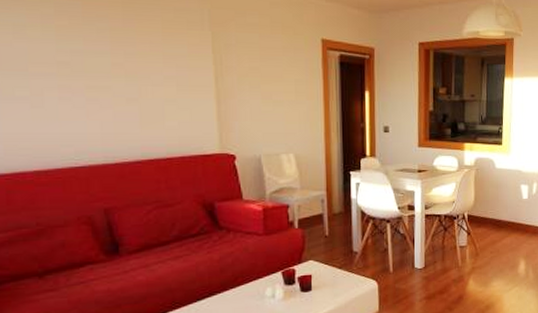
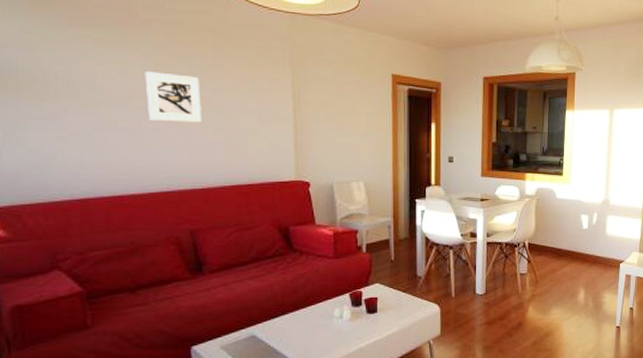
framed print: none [45,34,114,92] -> present [145,71,203,123]

